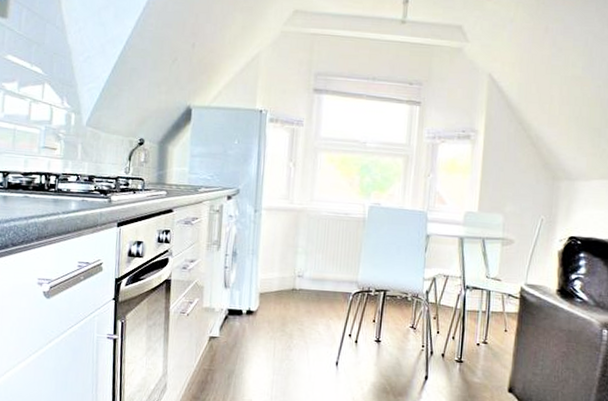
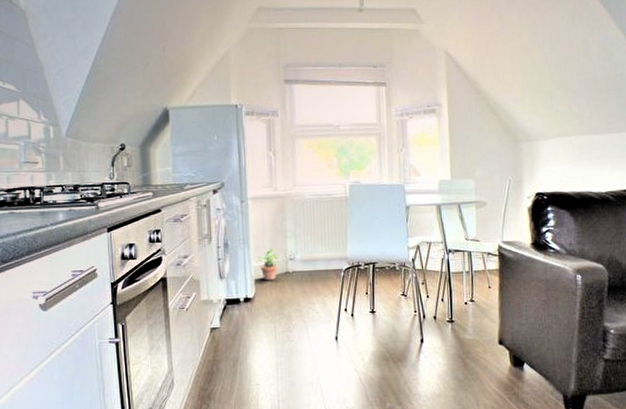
potted plant: none [262,262,286,296] -> present [255,249,278,281]

